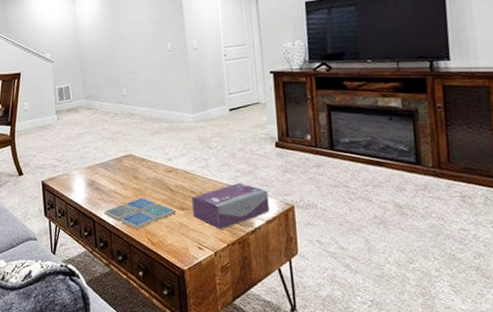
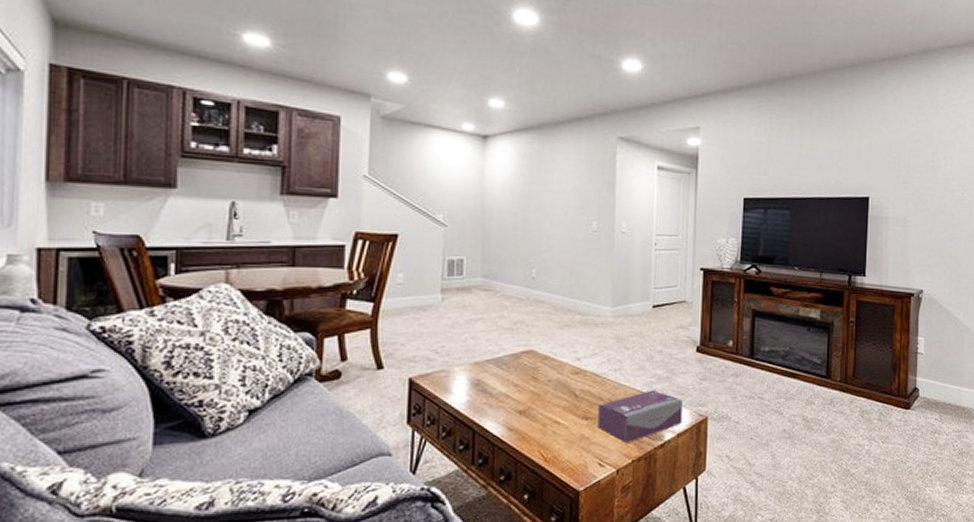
drink coaster: present [103,197,176,229] -> none [488,403,579,442]

